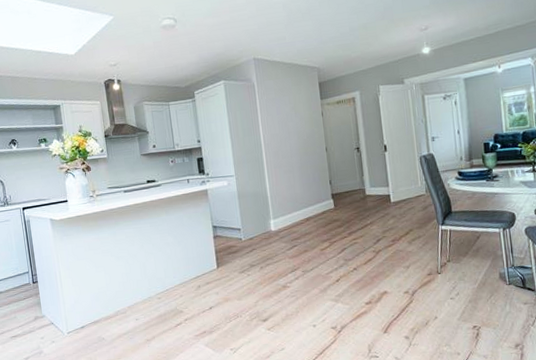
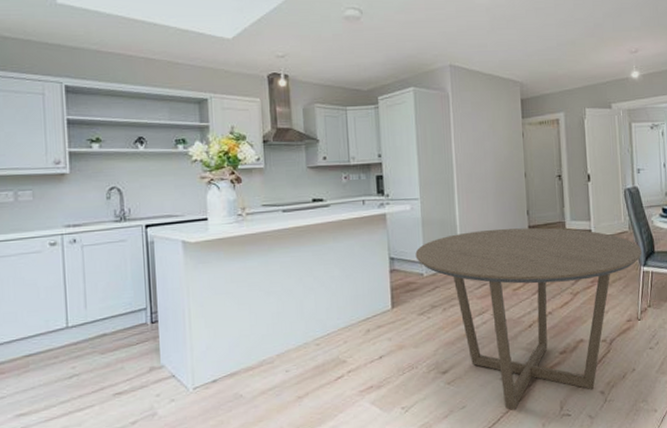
dining table: none [234,194,440,352] -> present [415,227,642,410]

